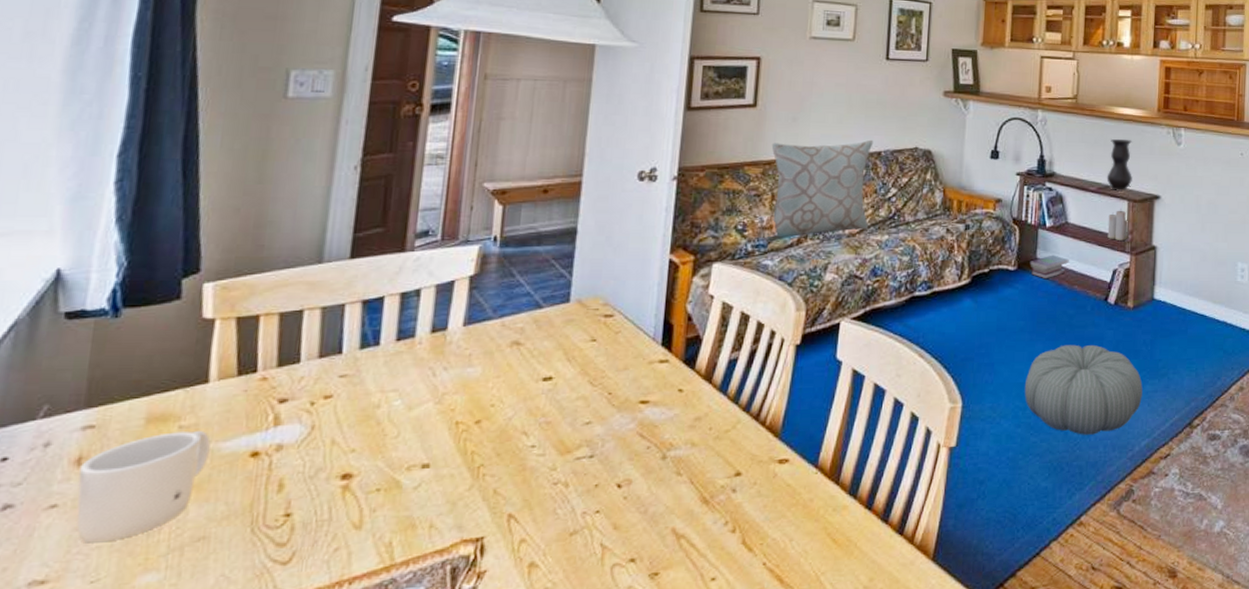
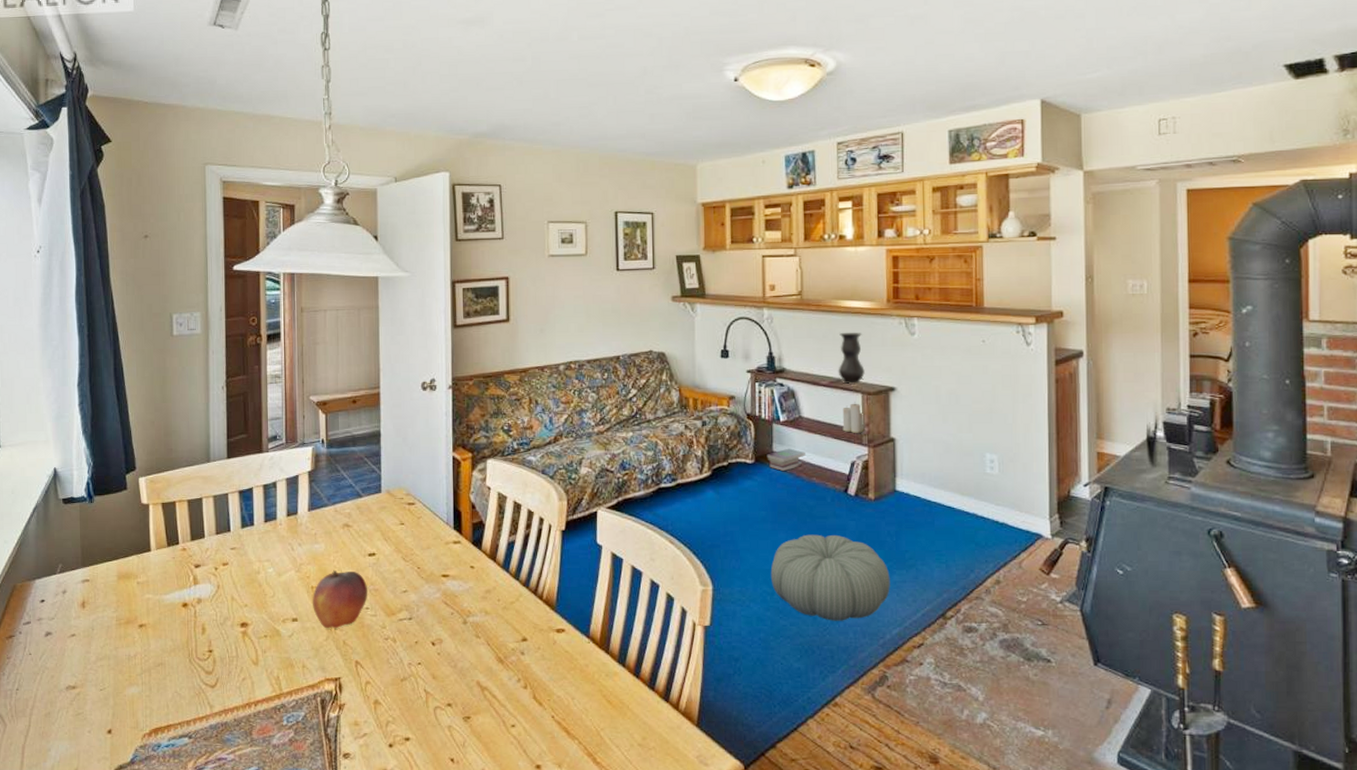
mug: present [75,430,211,543] -> none [85,585,158,663]
fruit: none [454,400,537,476] -> present [313,570,368,629]
pillow: present [765,139,874,243] -> none [525,345,615,441]

